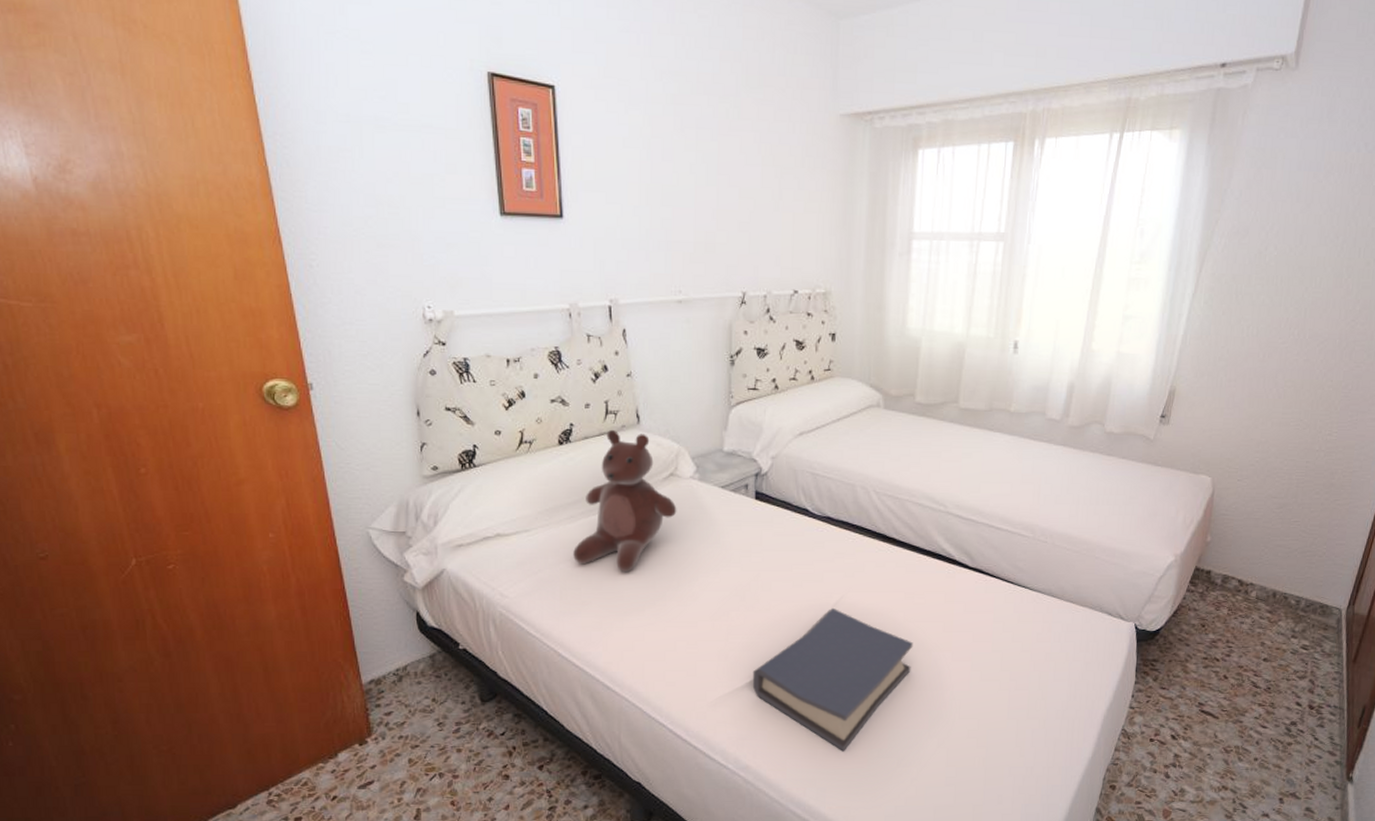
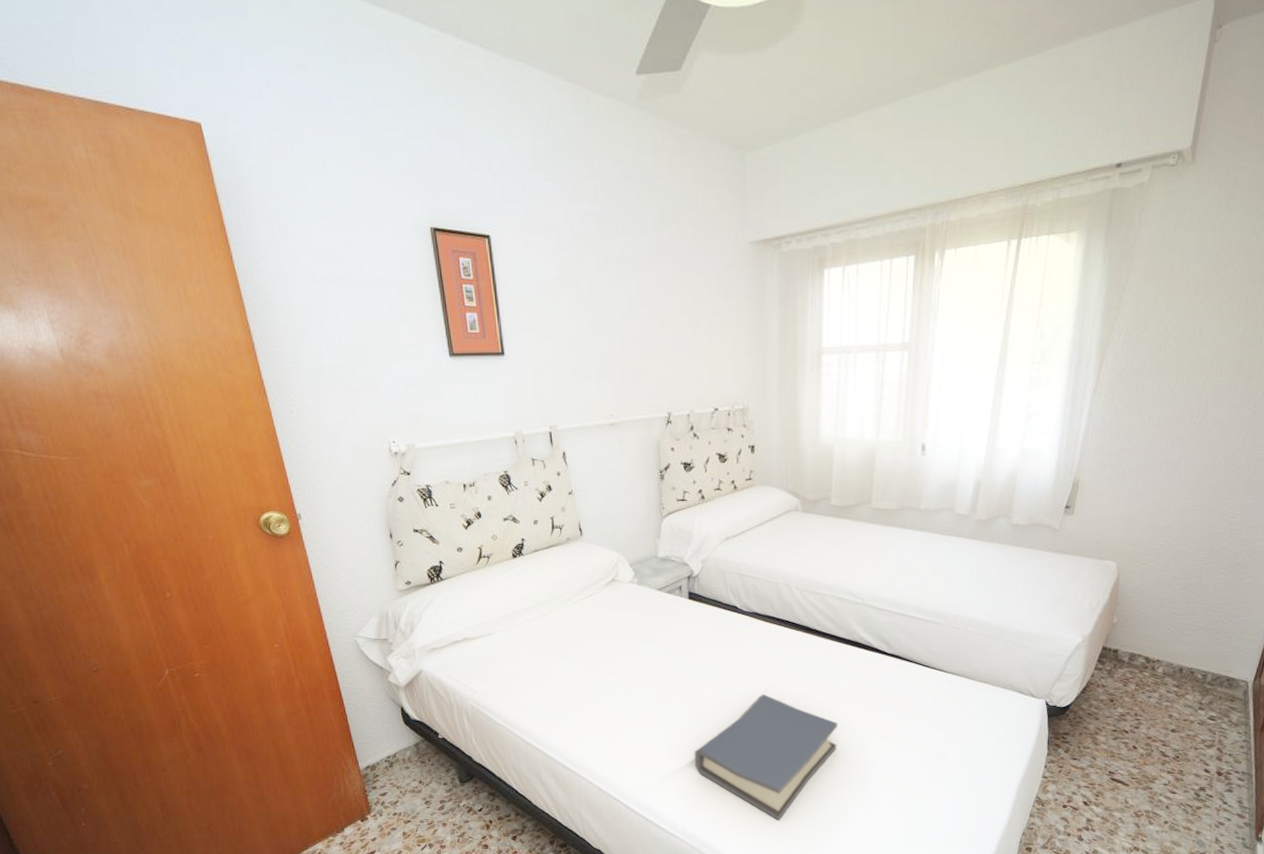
teddy bear: present [573,430,677,573] -> none [531,543,620,668]

